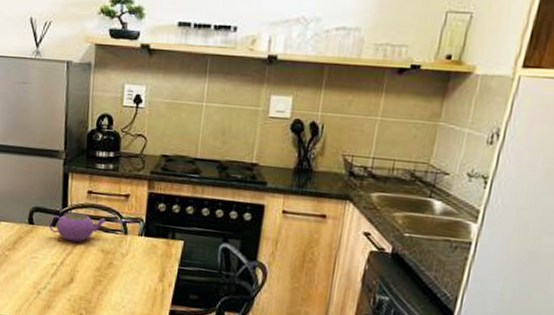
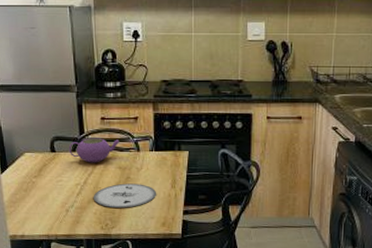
plate: none [68,269,142,299] -> present [93,183,157,208]

